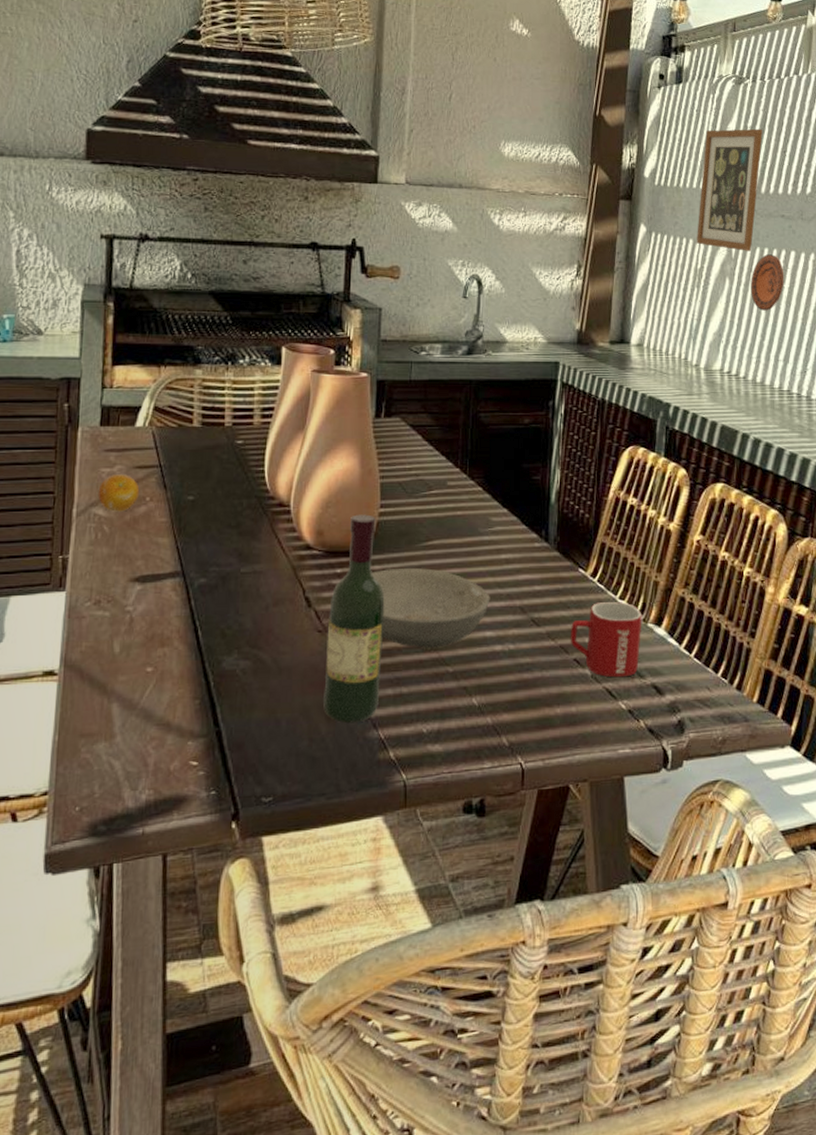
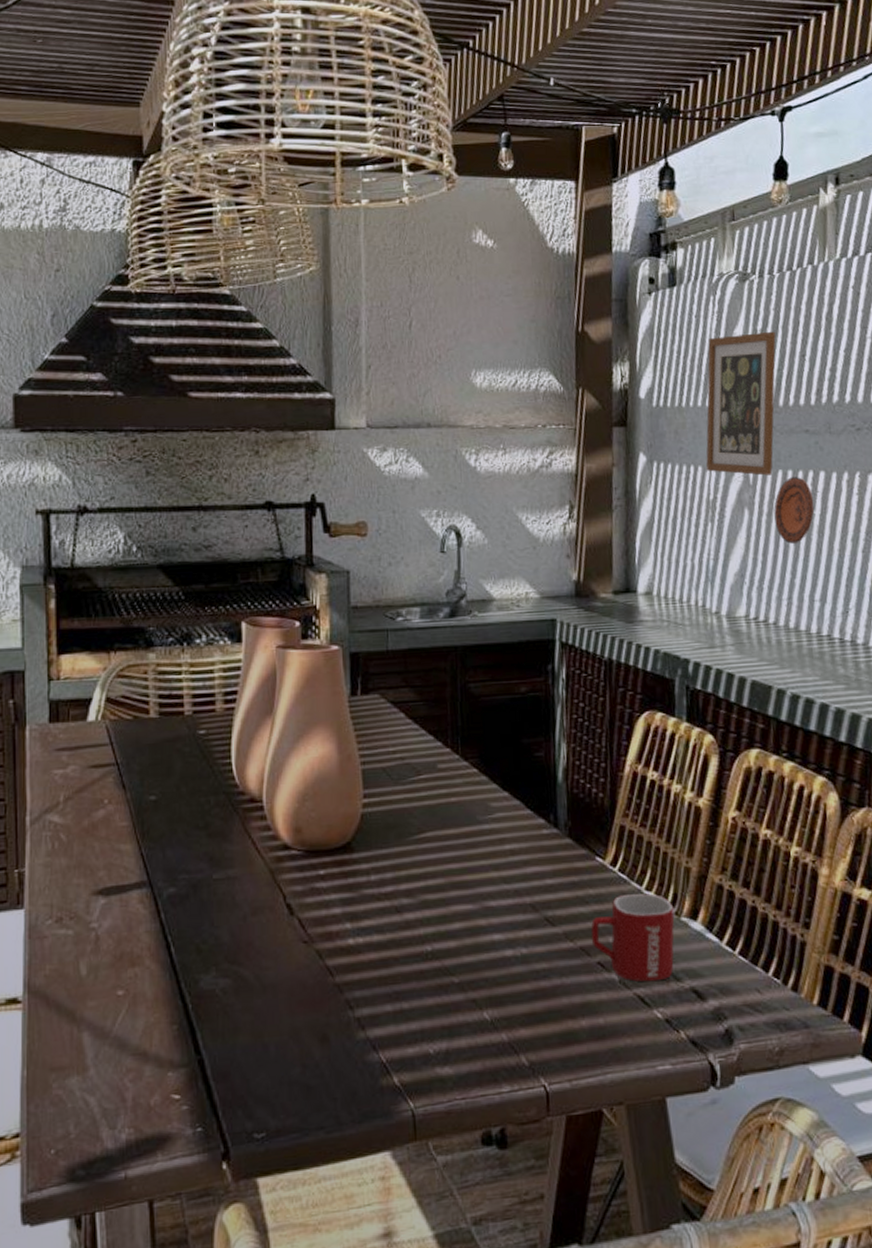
fruit: present [98,474,140,512] -> none [52,775,97,818]
wine bottle: present [323,514,385,724] -> none [314,806,377,1046]
bowl: present [371,567,490,648] -> none [358,864,496,957]

